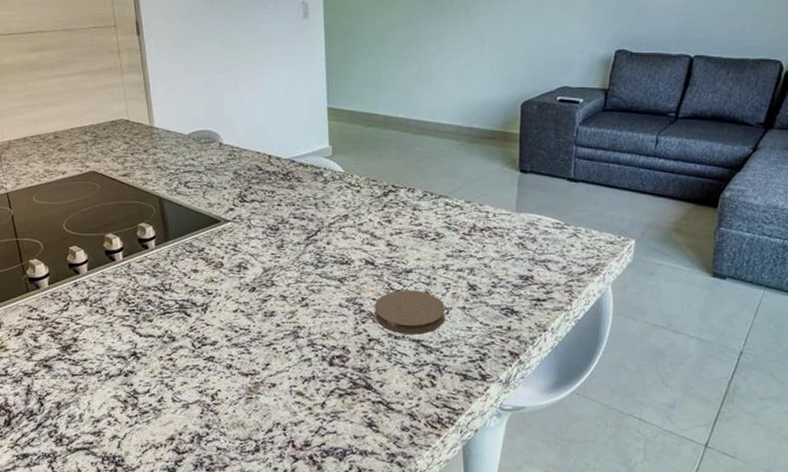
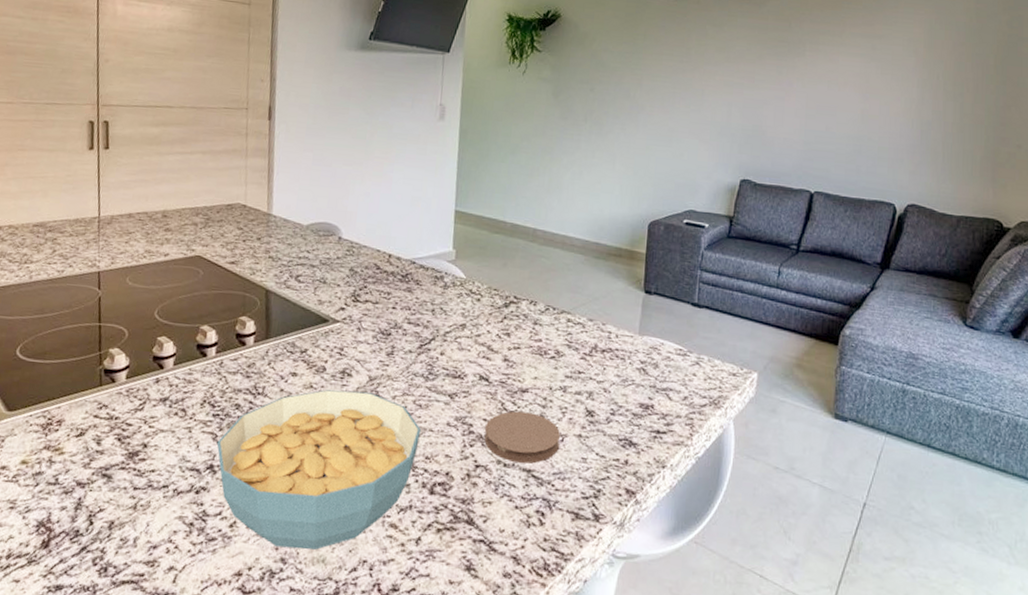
cereal bowl: none [136,281,315,417] -> present [216,389,421,550]

